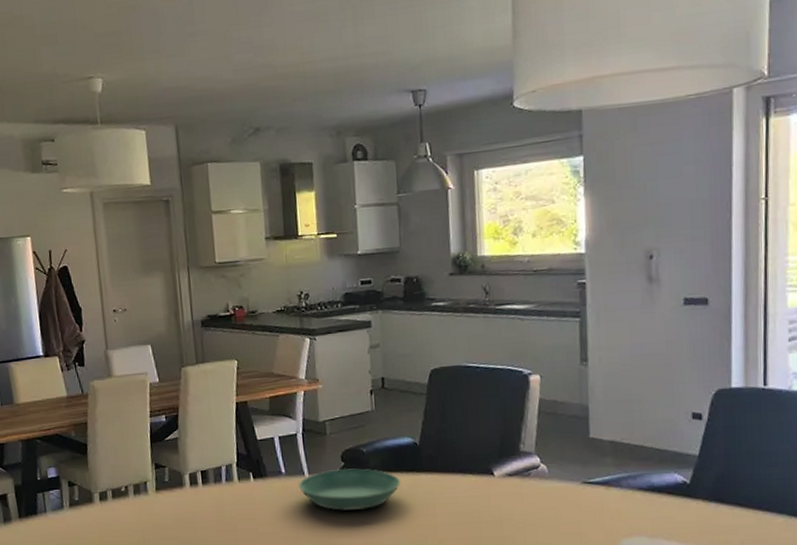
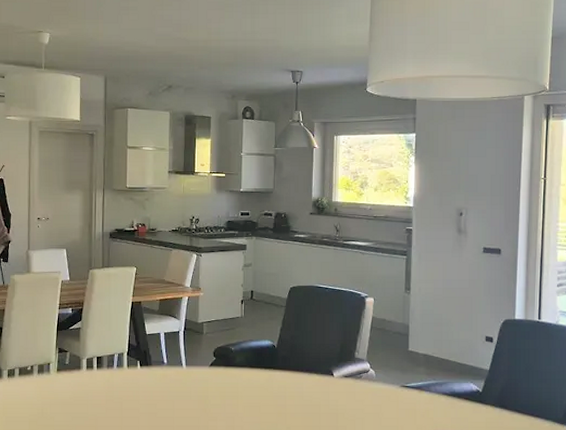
saucer: present [298,468,400,511] -> none [176,362,259,398]

